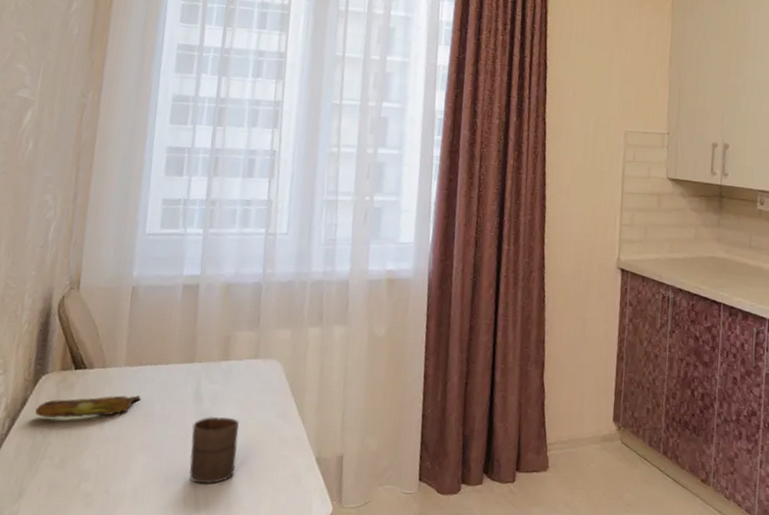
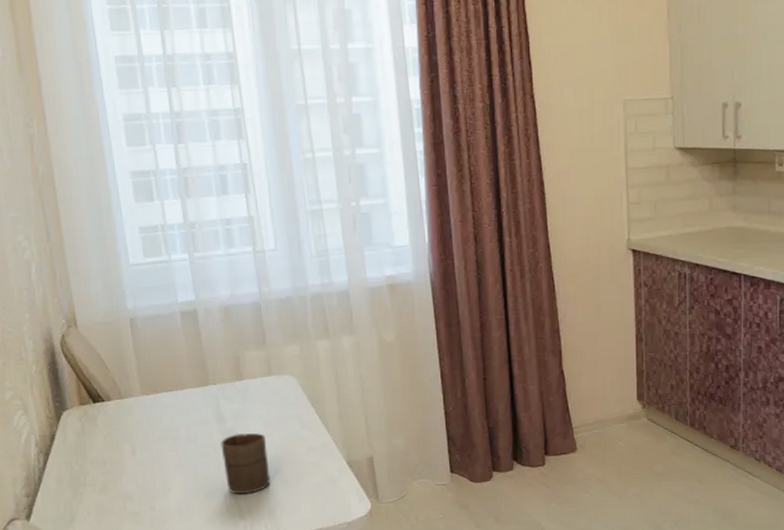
banana: present [35,395,141,418] -> none [65,421,165,450]

